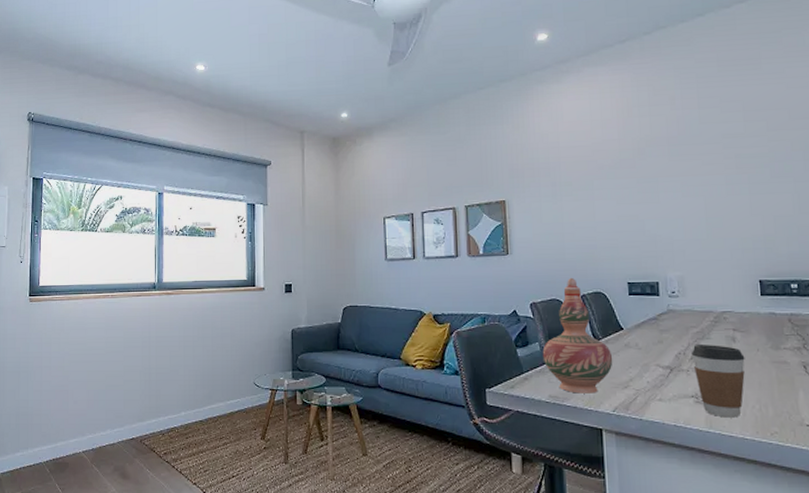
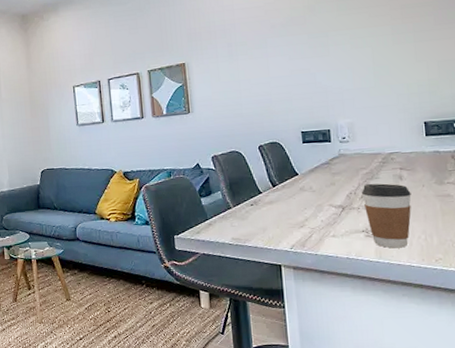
decorative vase: present [542,277,613,394] -> none [224,130,290,235]

